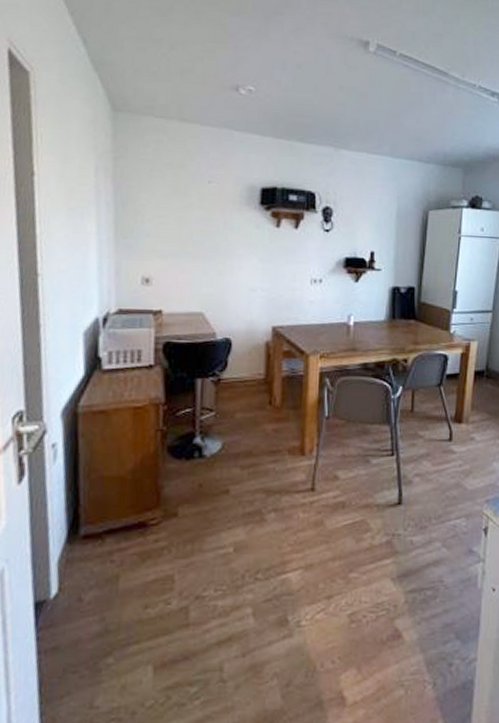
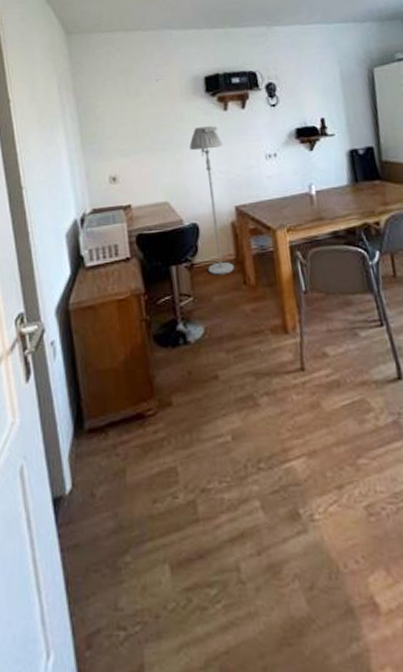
floor lamp: none [234,240,269,393] -> present [189,126,234,276]

